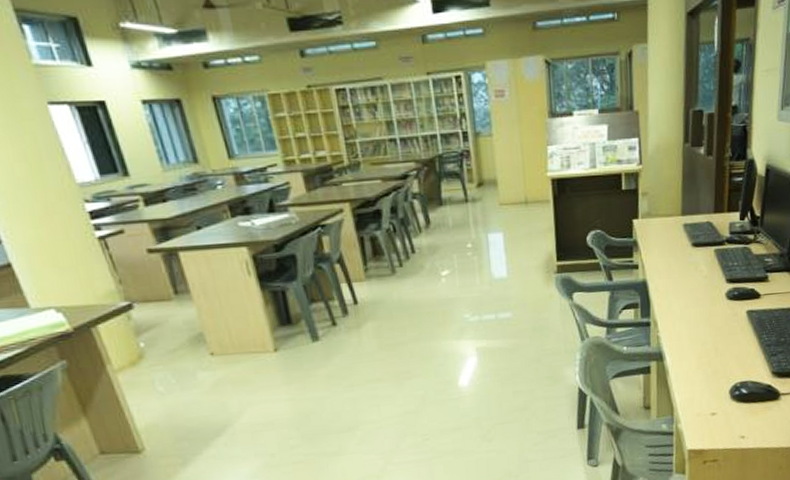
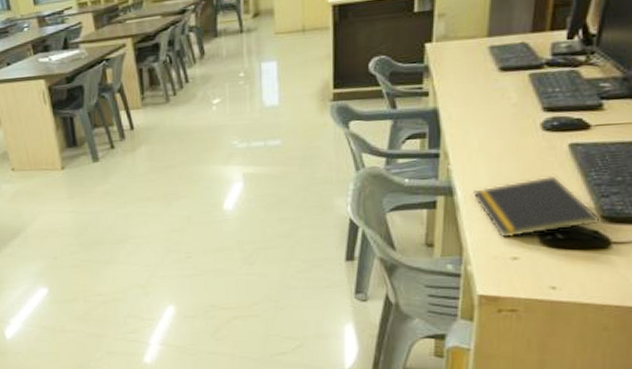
notepad: none [678,339,771,396] -> present [473,175,599,238]

